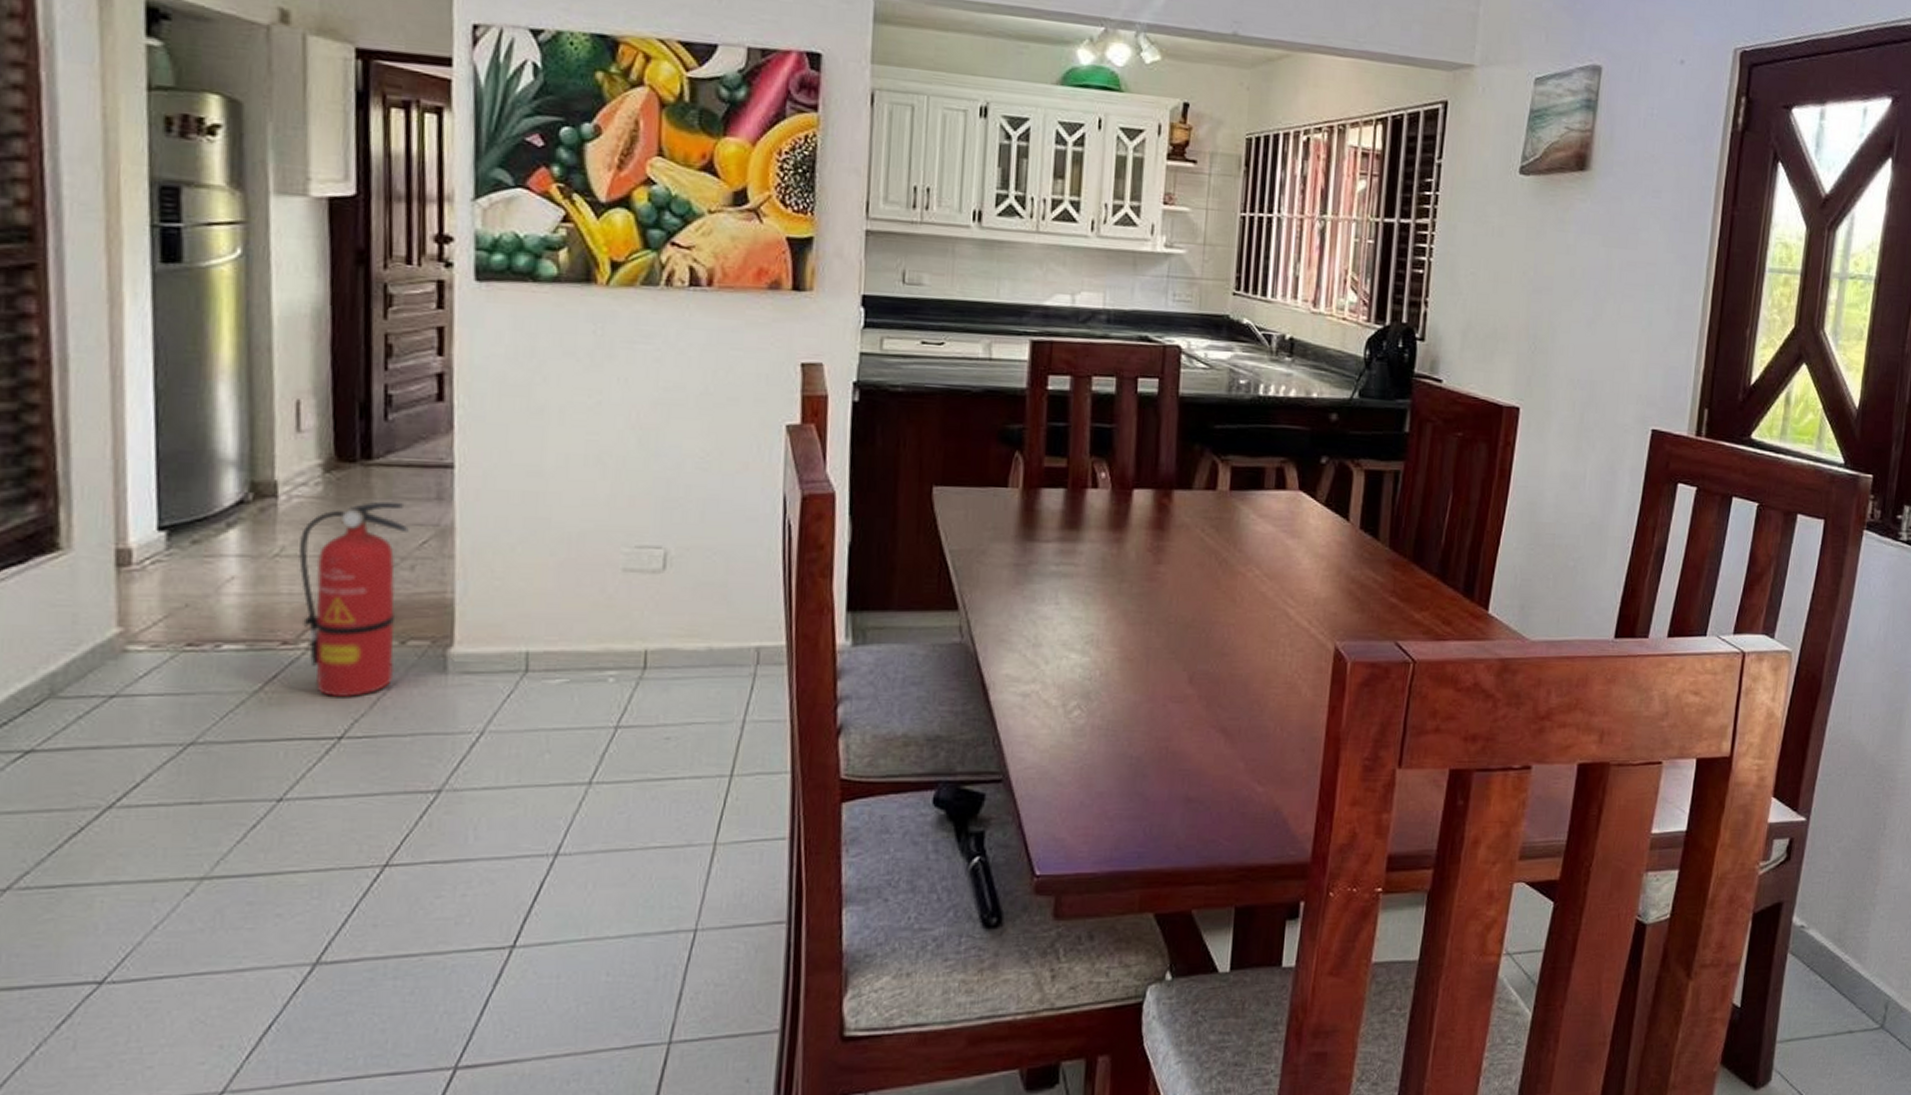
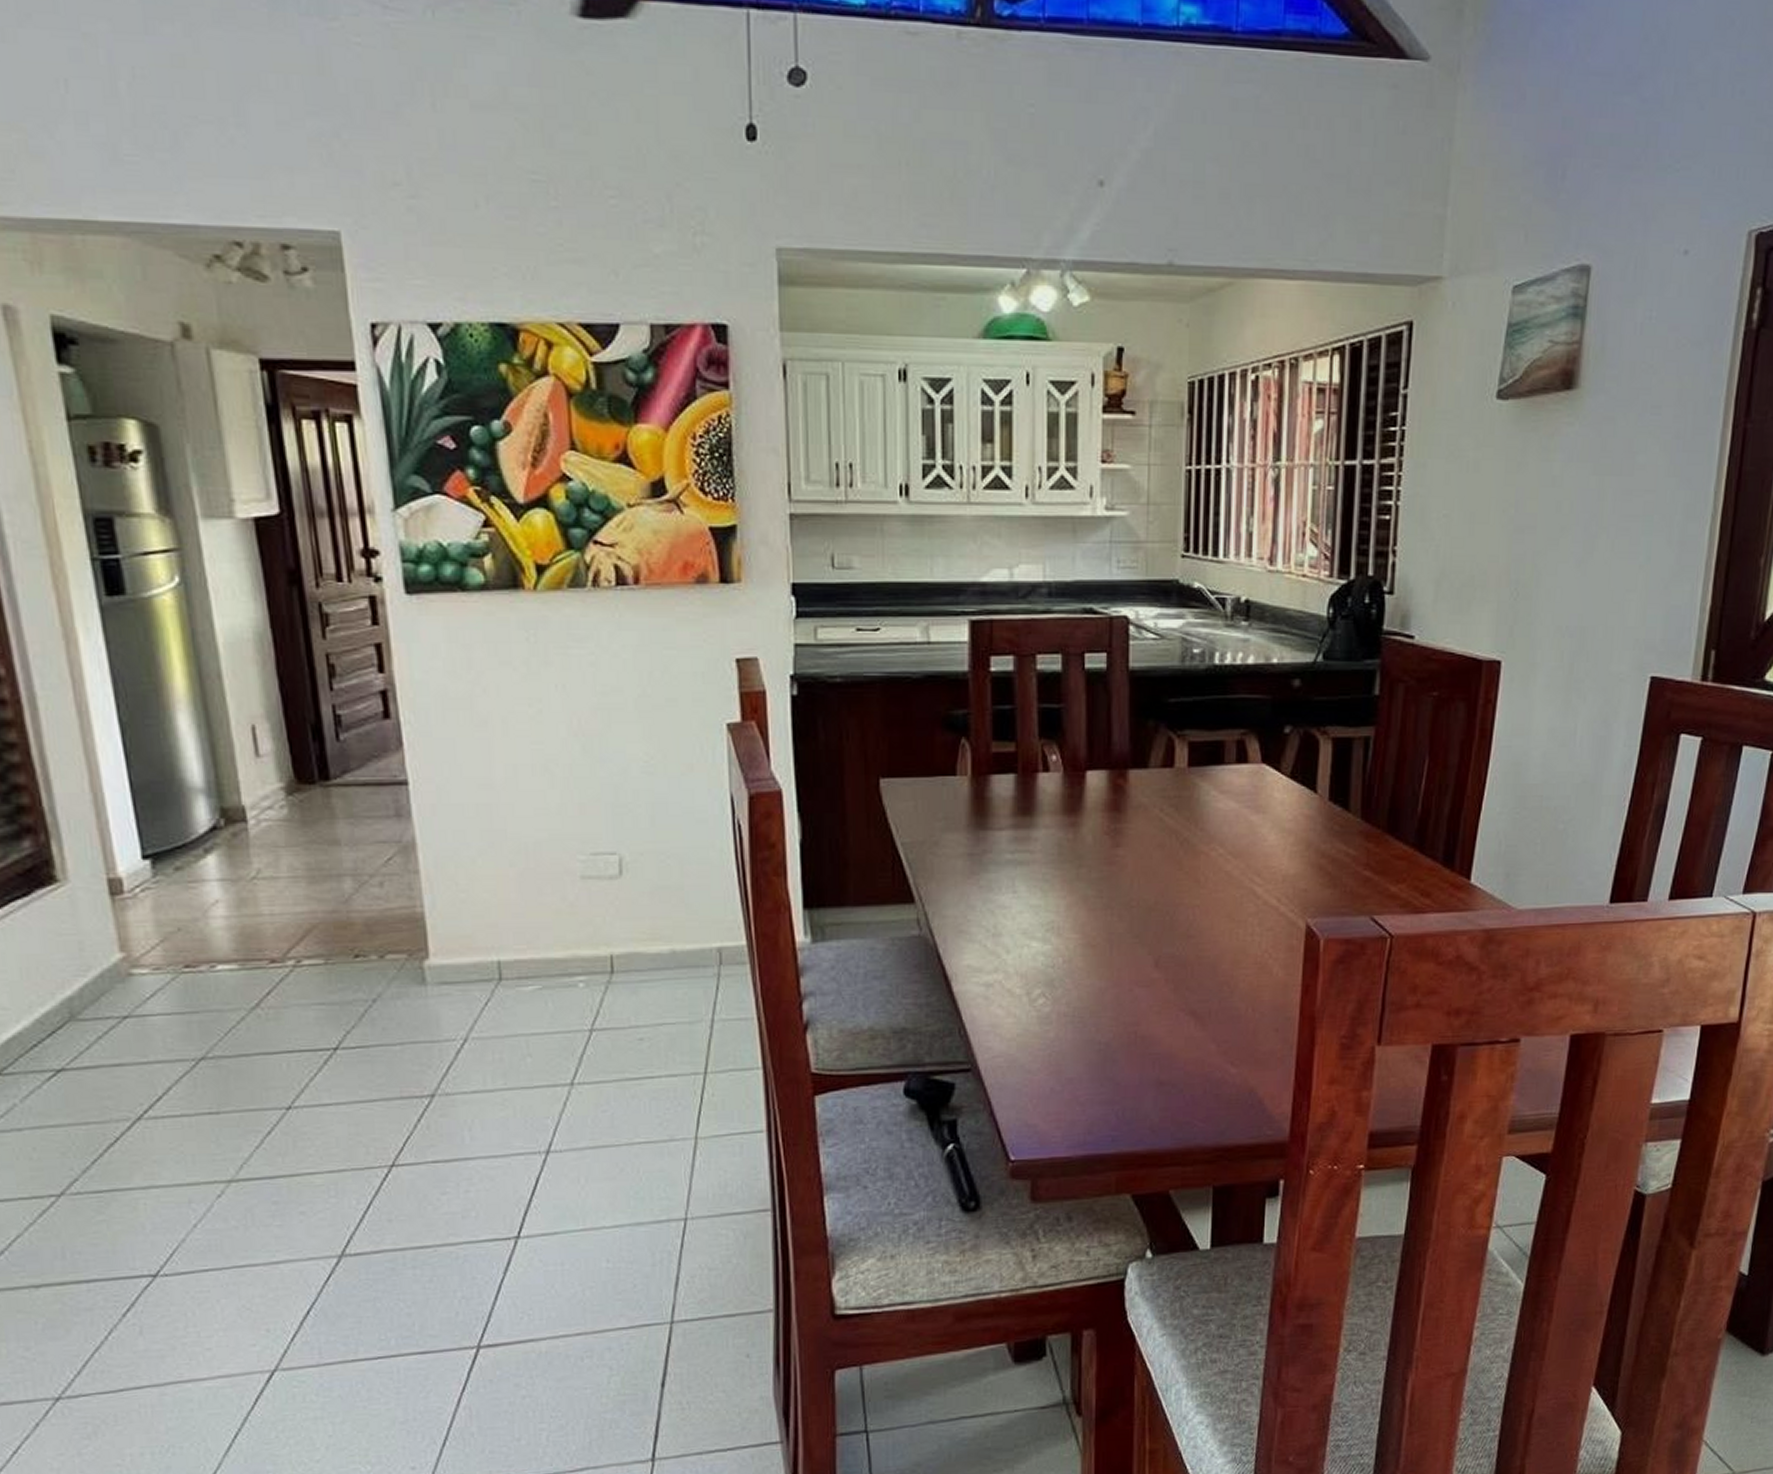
fire extinguisher: present [299,501,409,698] -> none [273,821,378,1012]

